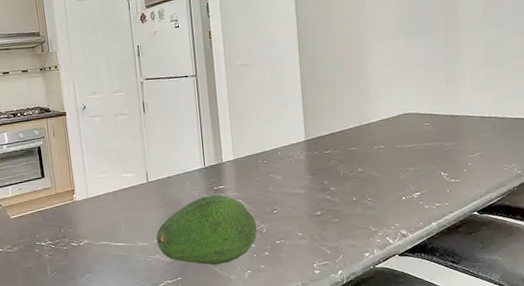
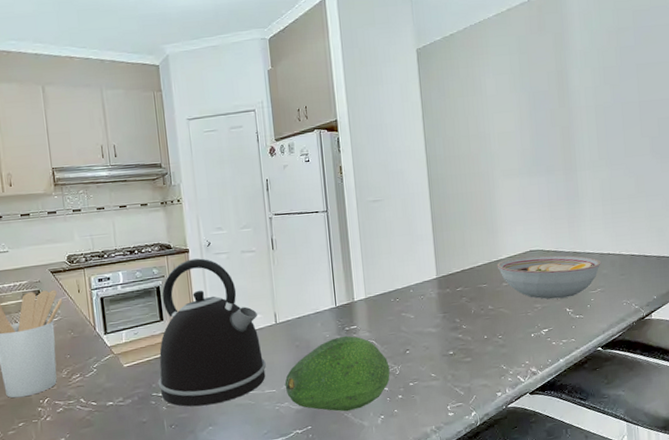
kettle: none [41,120,139,256] -> present [158,258,266,407]
bowl: none [368,118,482,163] -> present [497,255,602,299]

